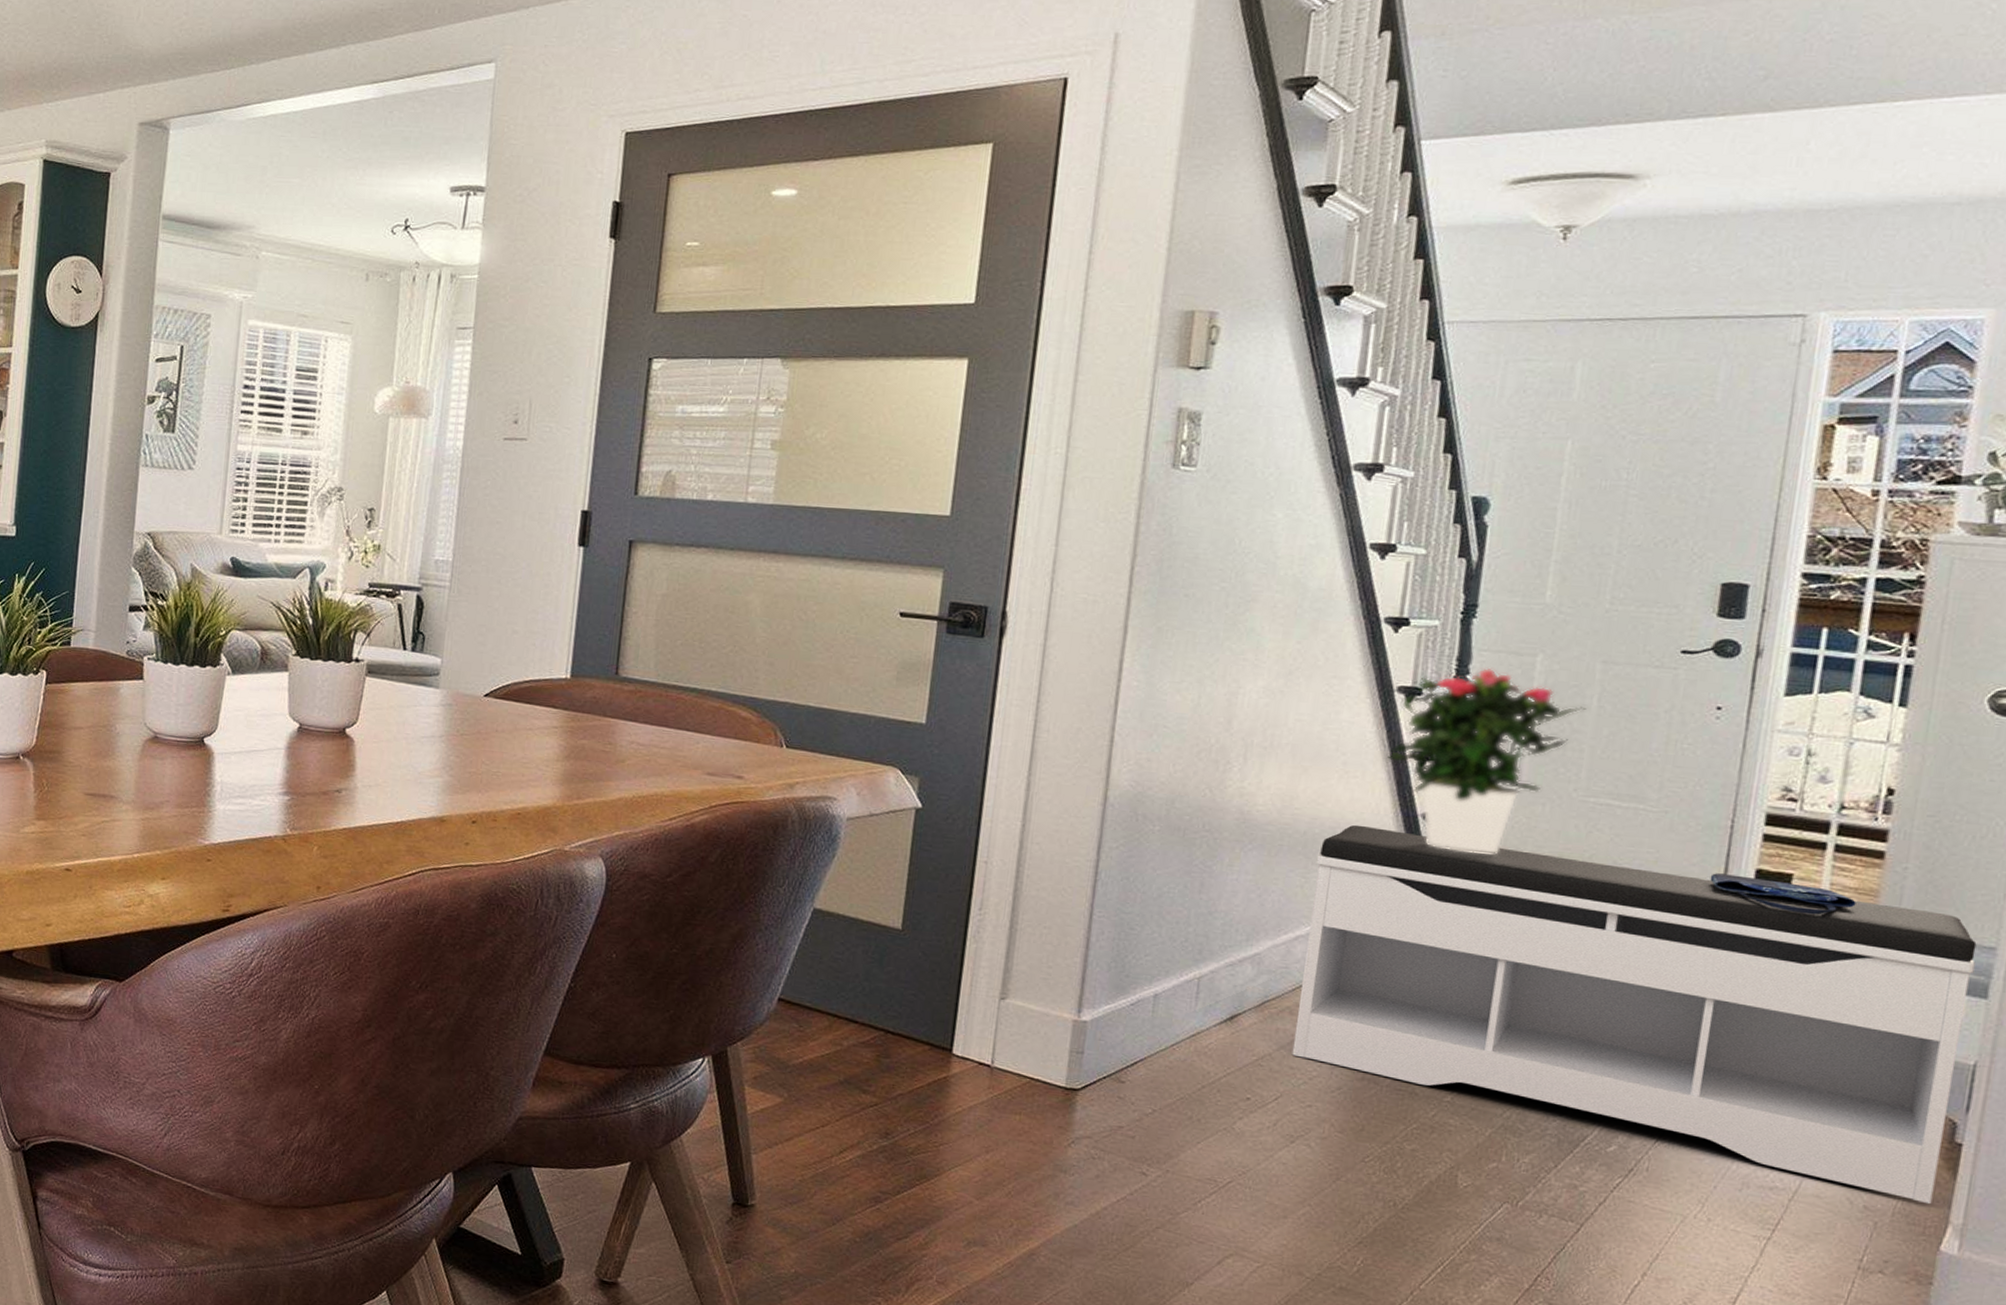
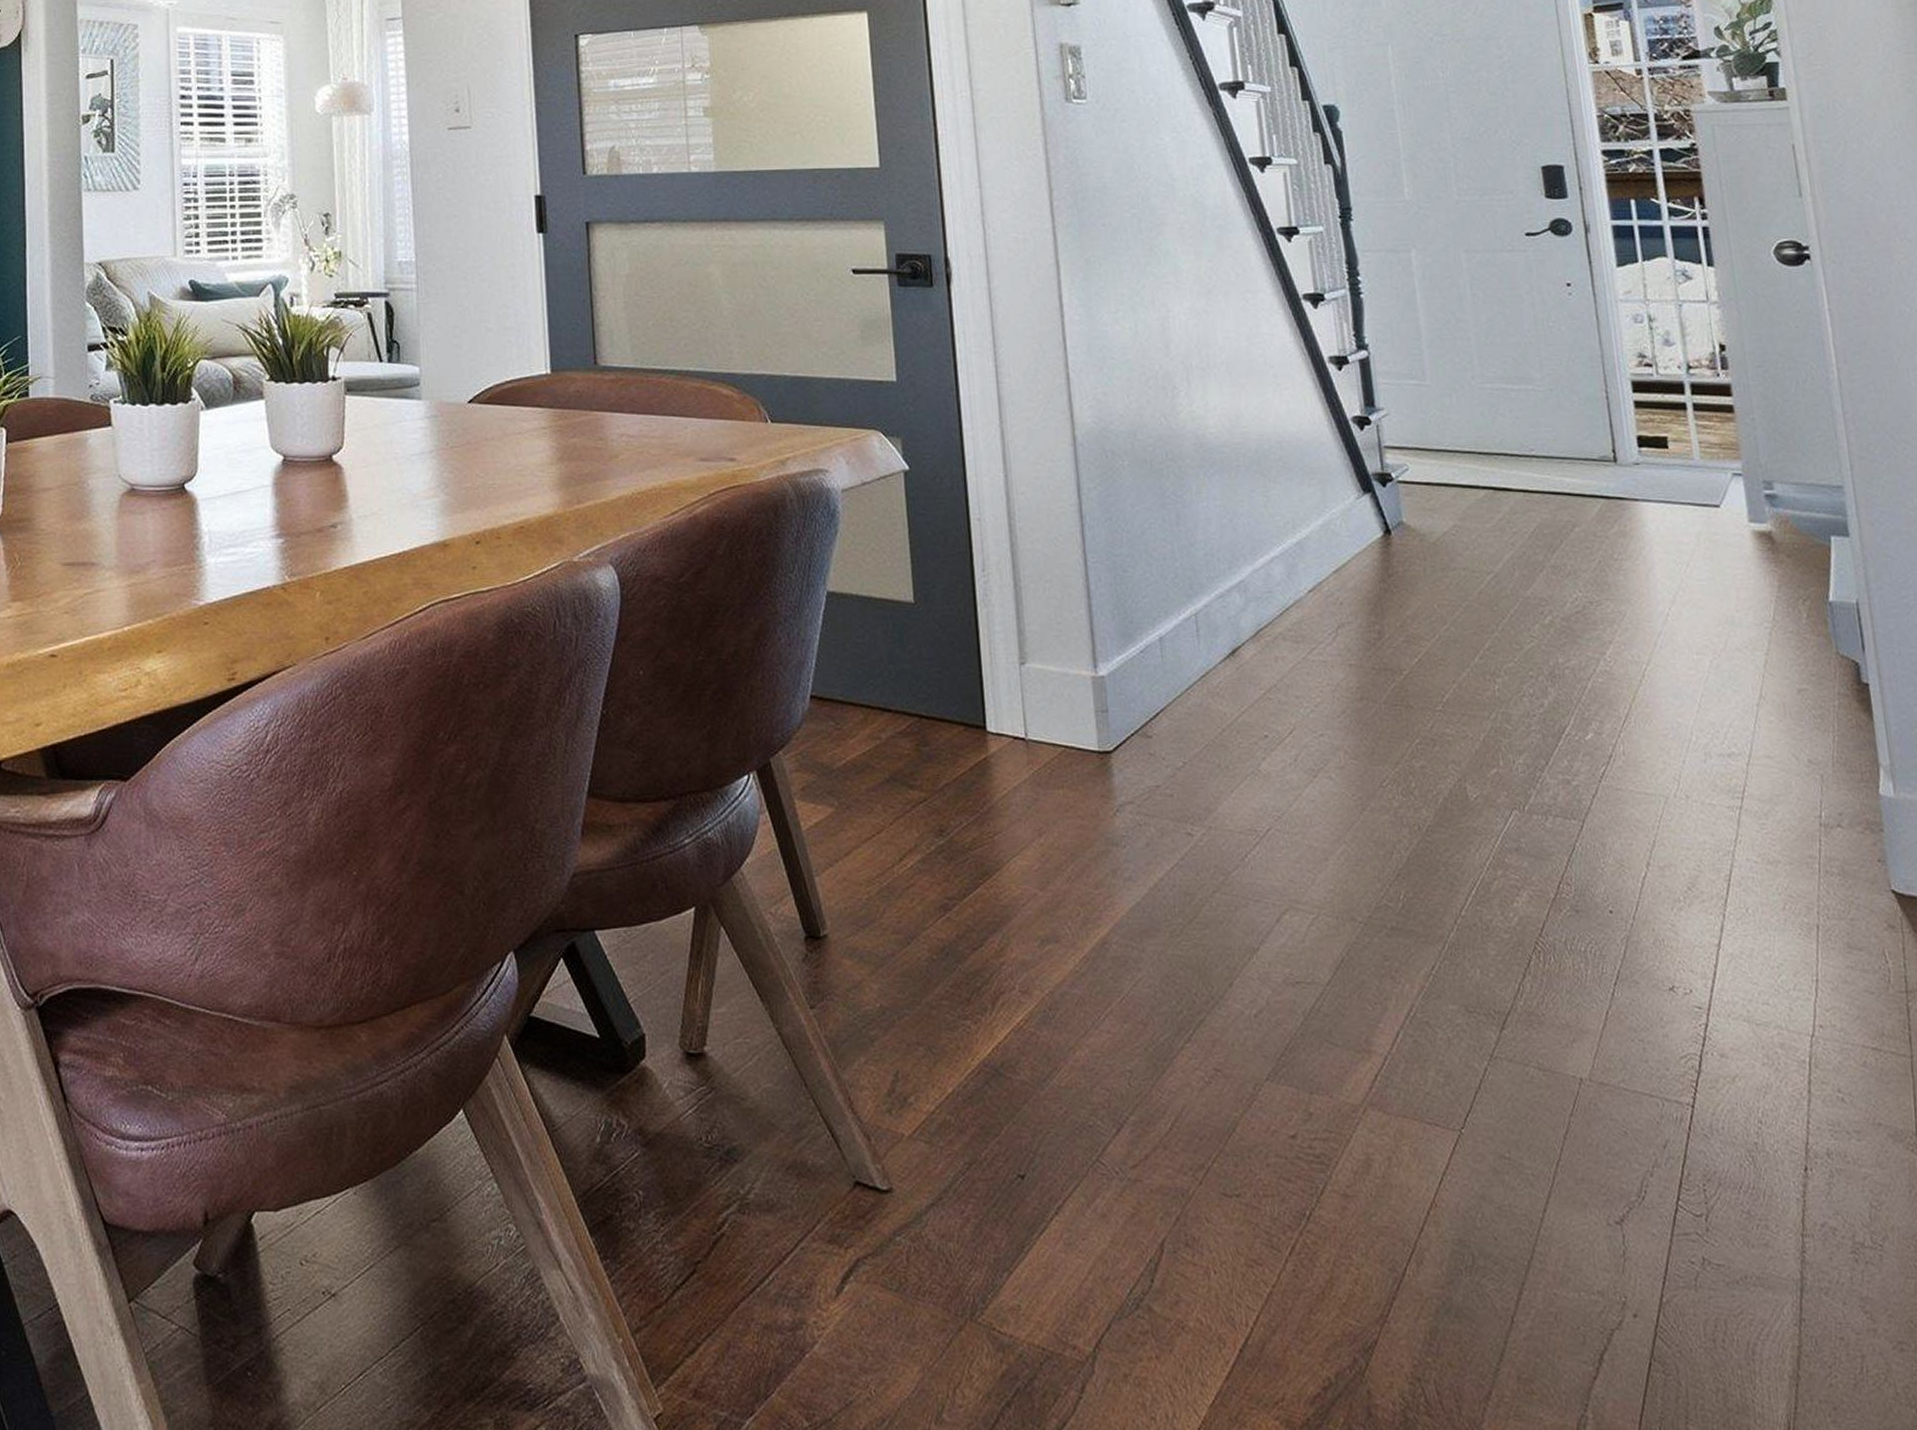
bench: present [1292,824,1977,1205] -> none [1271,436,1861,749]
potted flower: present [1386,668,1587,854] -> none [1308,268,1463,451]
shopping bag: present [1710,873,1856,915] -> none [1602,444,1724,475]

